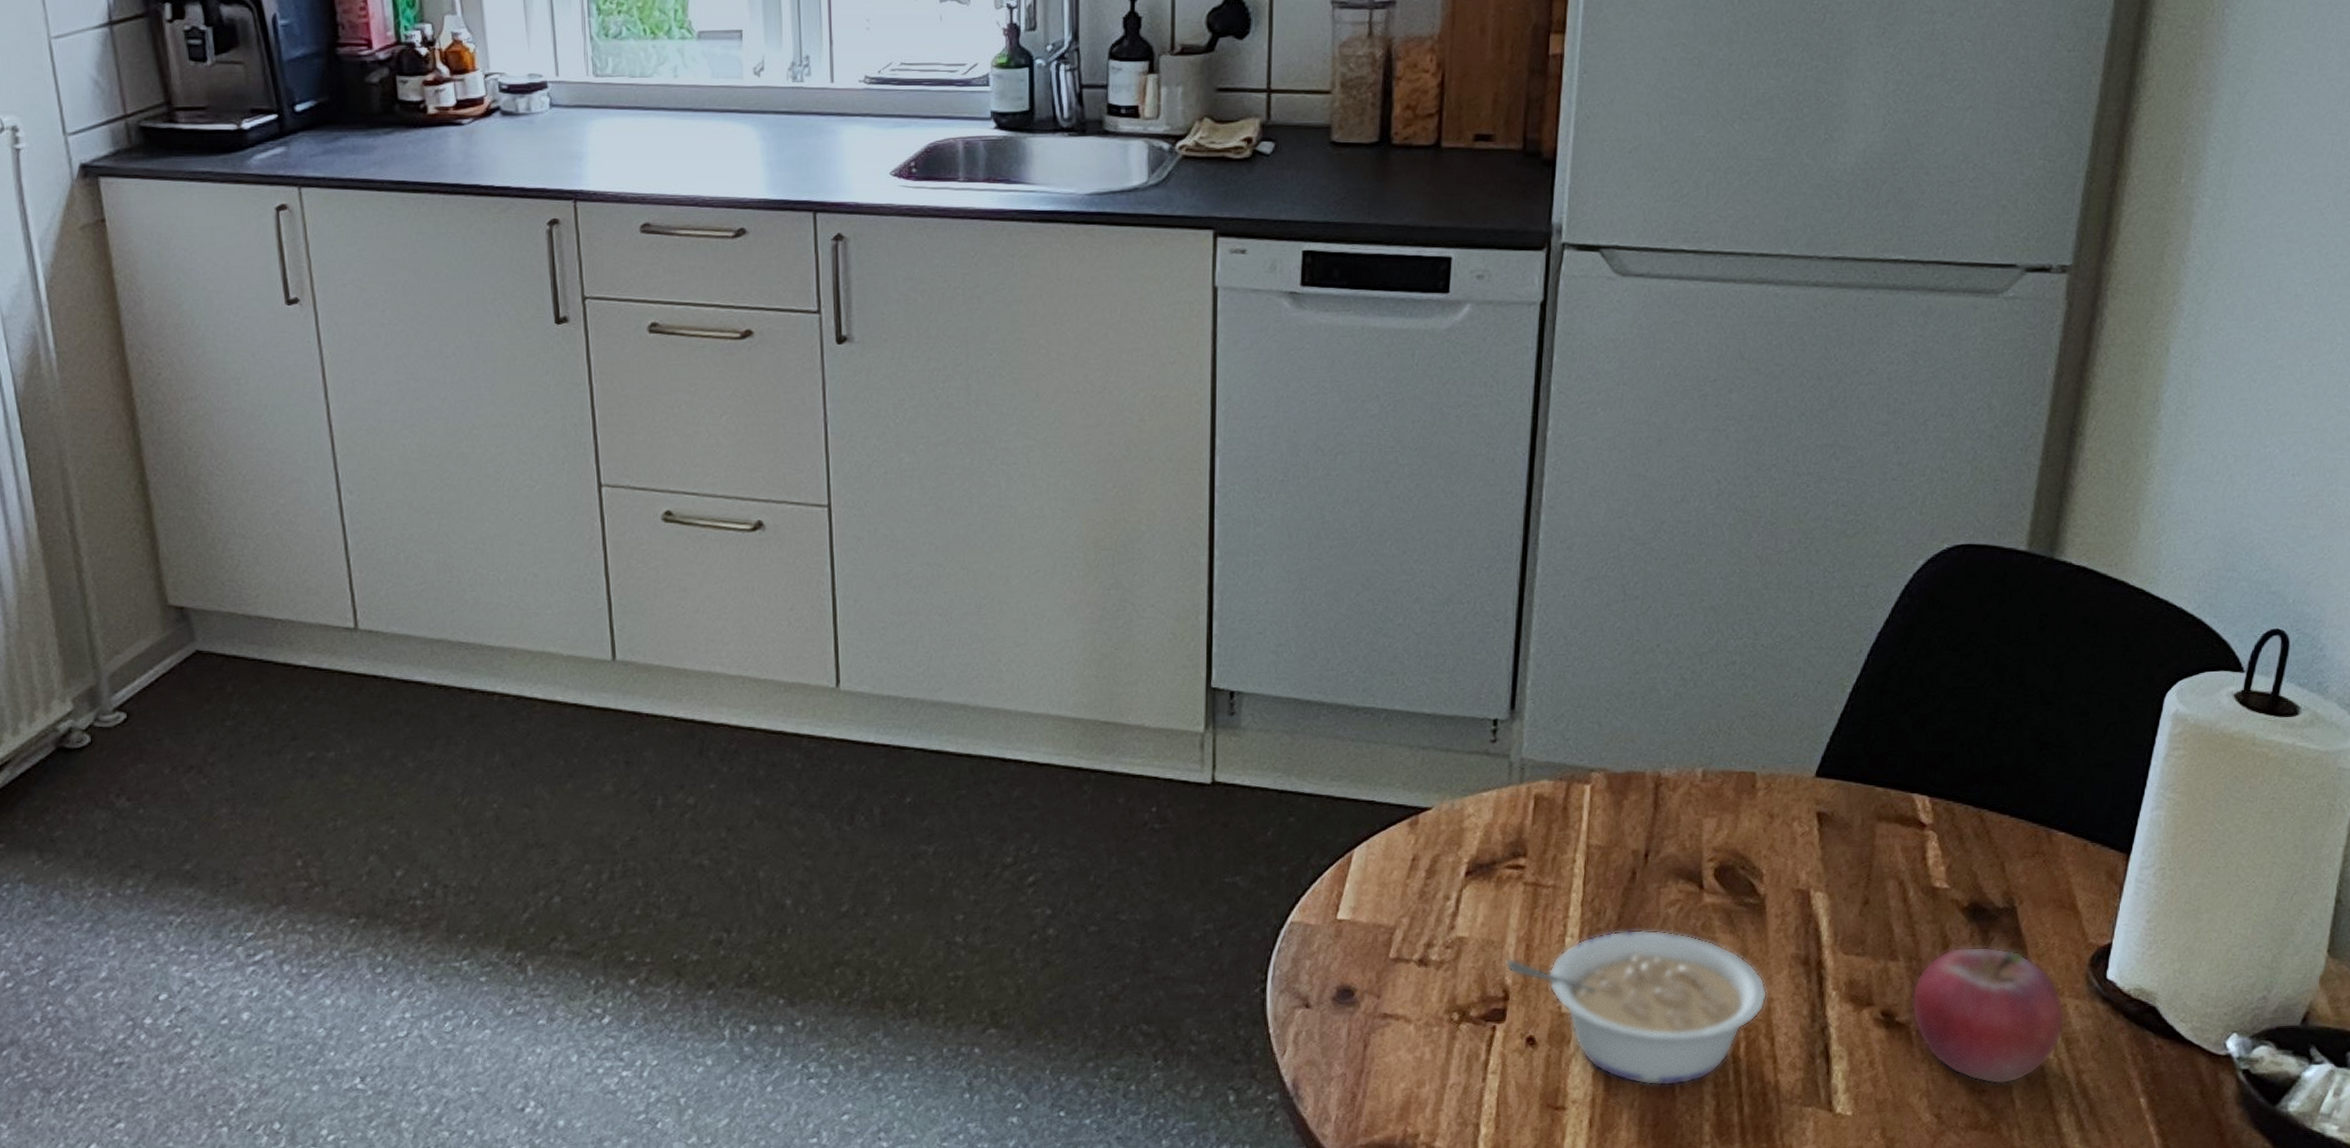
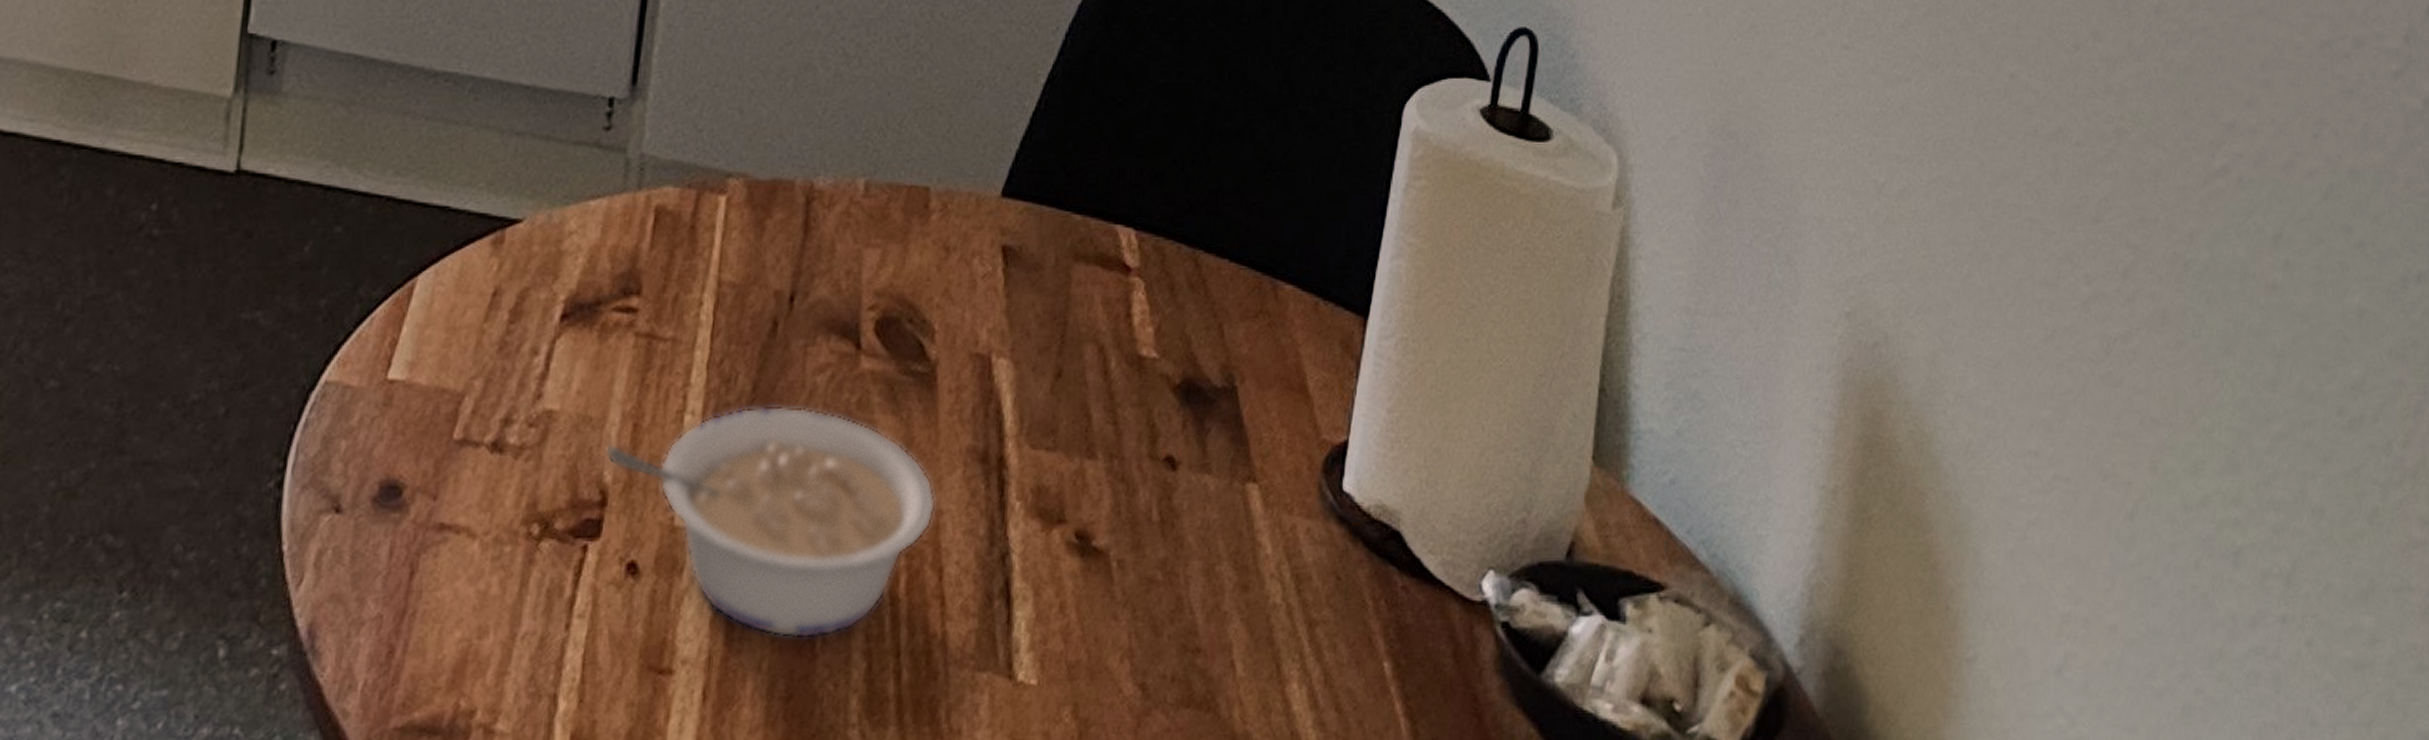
fruit: present [1911,946,2066,1085] -> none [1111,441,1296,641]

